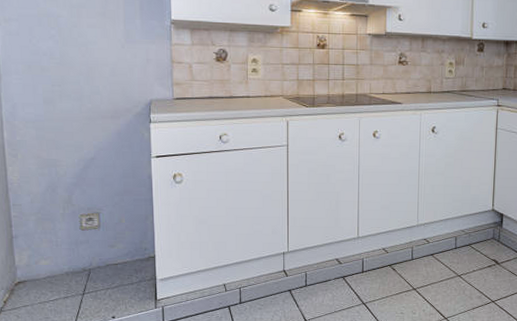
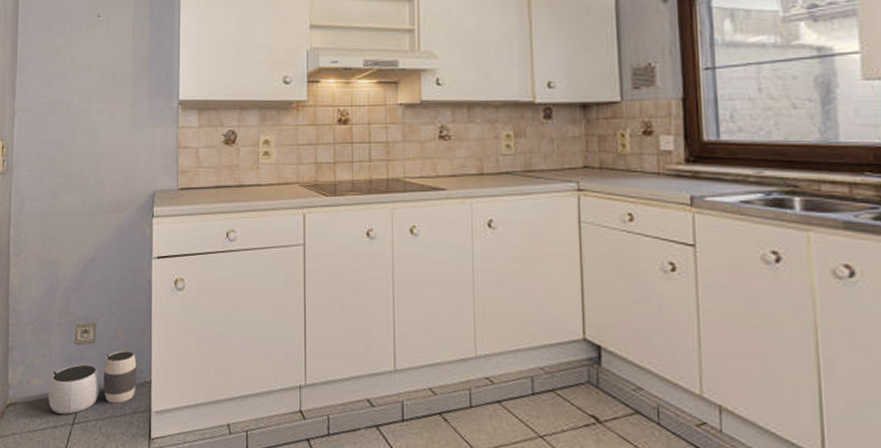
waste basket: none [57,233,142,287] -> present [48,350,137,415]

